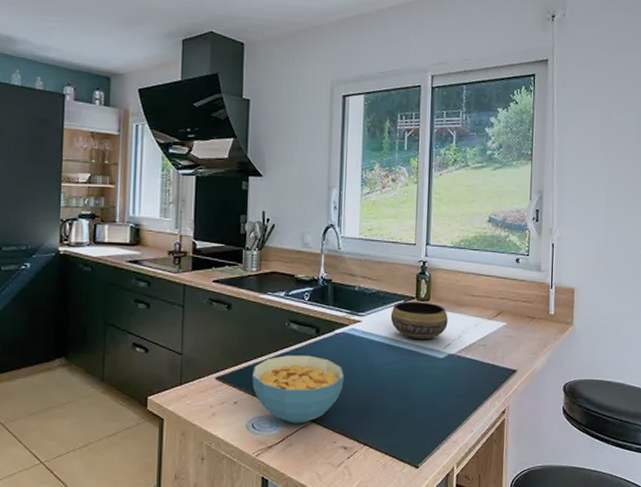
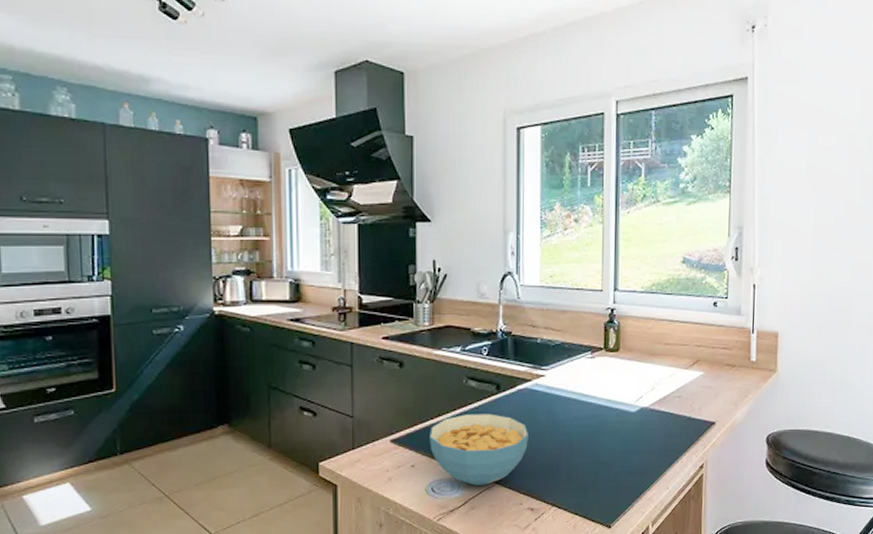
bowl: present [390,301,448,339] -> none [577,352,640,393]

